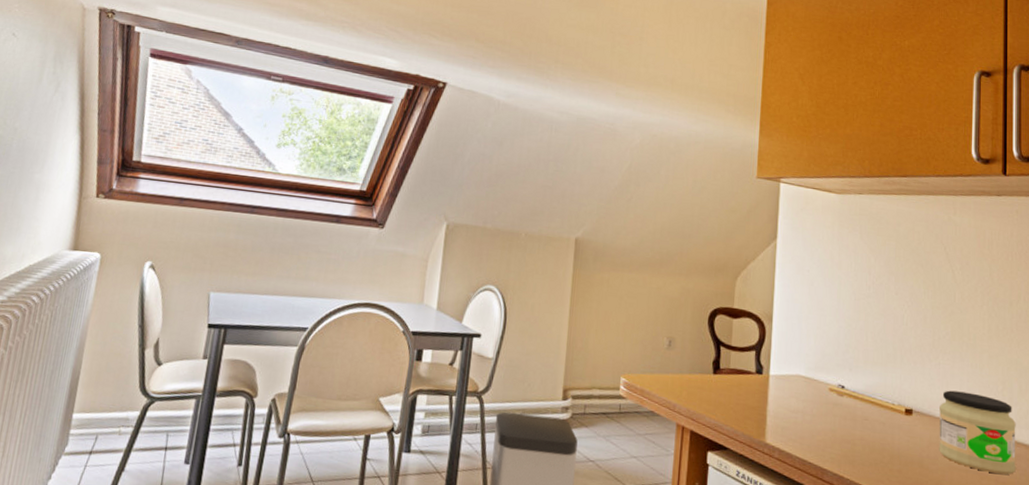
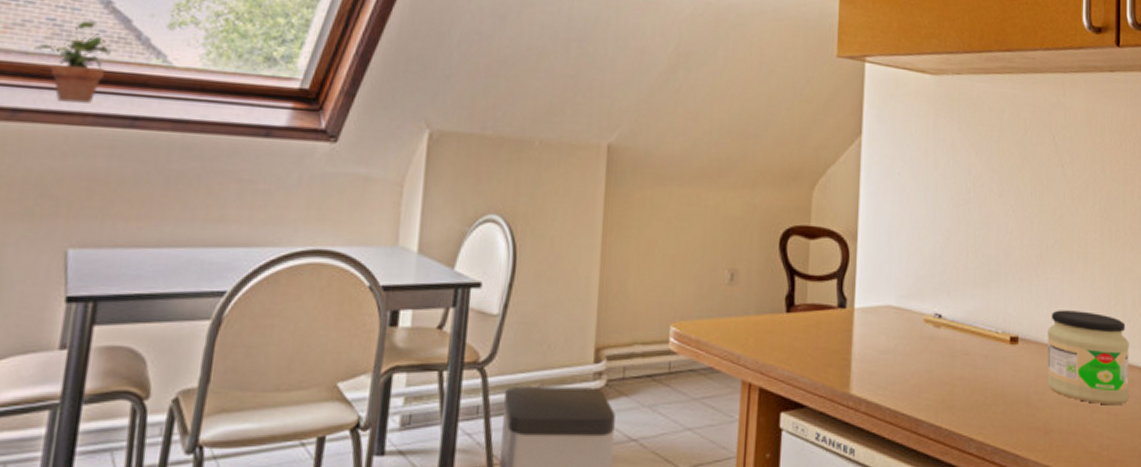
potted plant: none [194,141,241,196] -> present [34,20,111,103]

